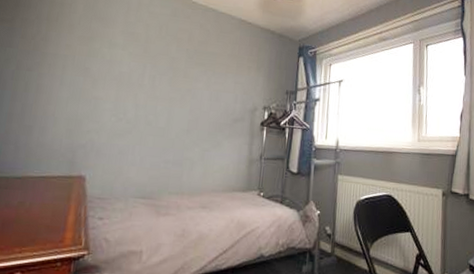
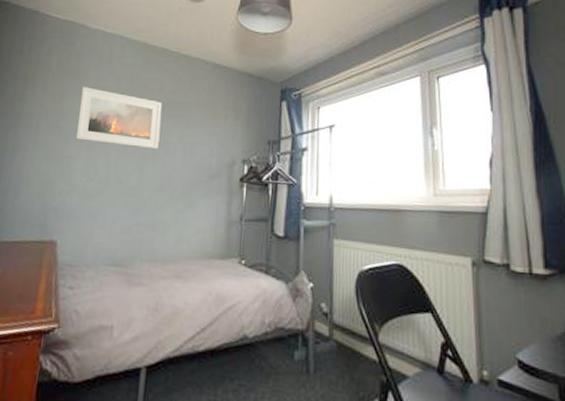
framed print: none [104,31,190,95] -> present [76,87,162,150]

